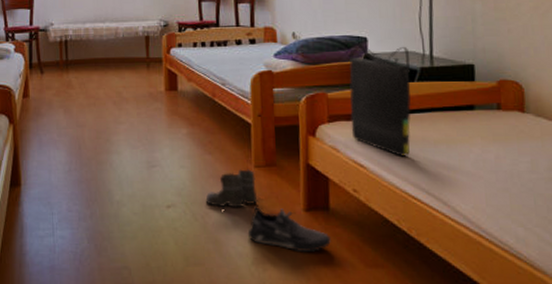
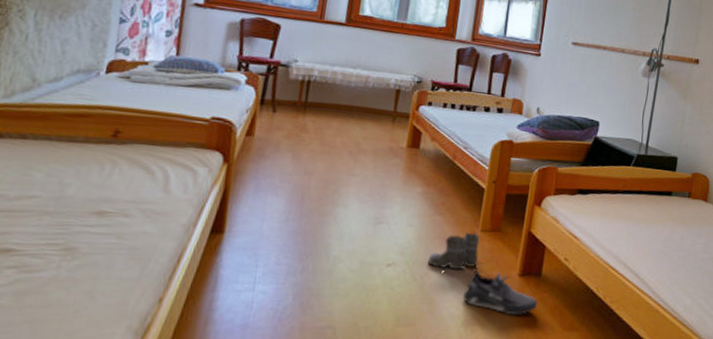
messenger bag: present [349,43,411,157] -> none [572,126,631,232]

